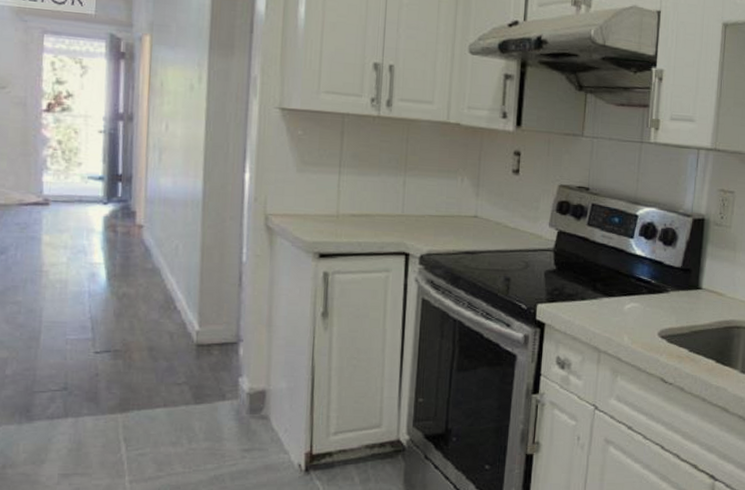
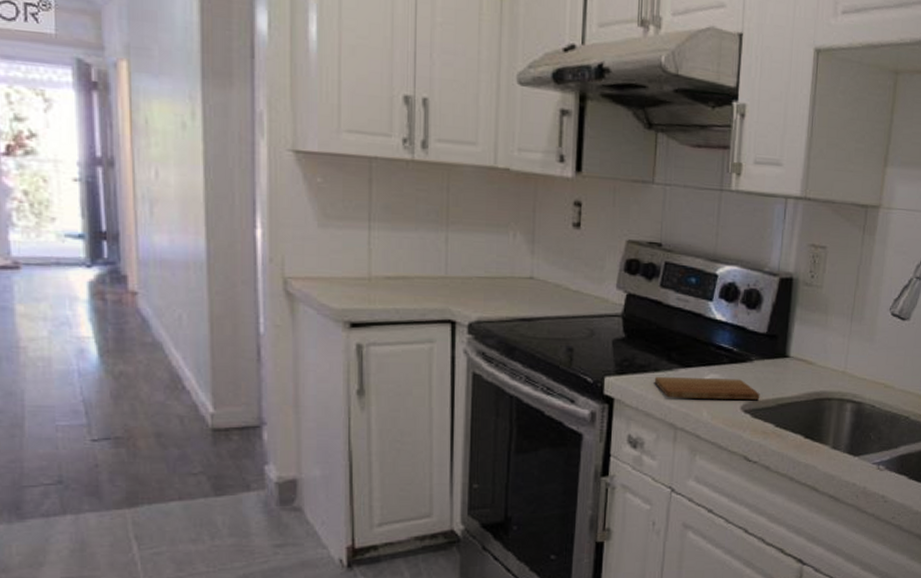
cutting board: none [581,304,676,327] -> present [654,376,760,400]

